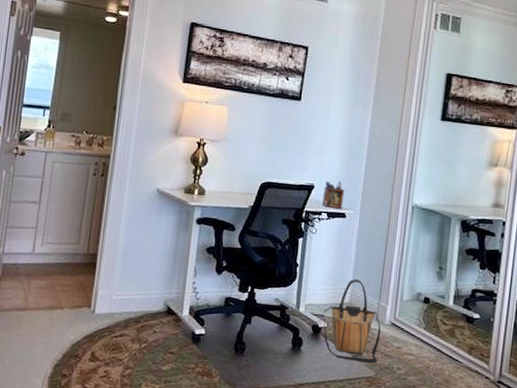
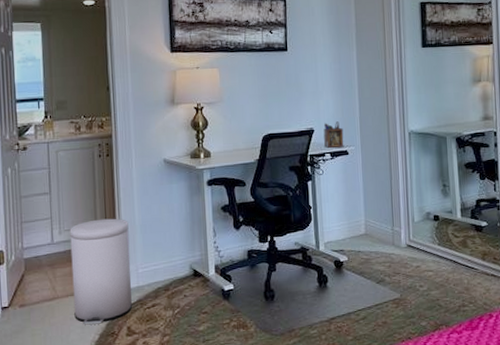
pedal bin: none [41,237,111,344] -> present [69,218,133,325]
tote bag: present [319,279,381,363] -> none [340,210,400,287]

